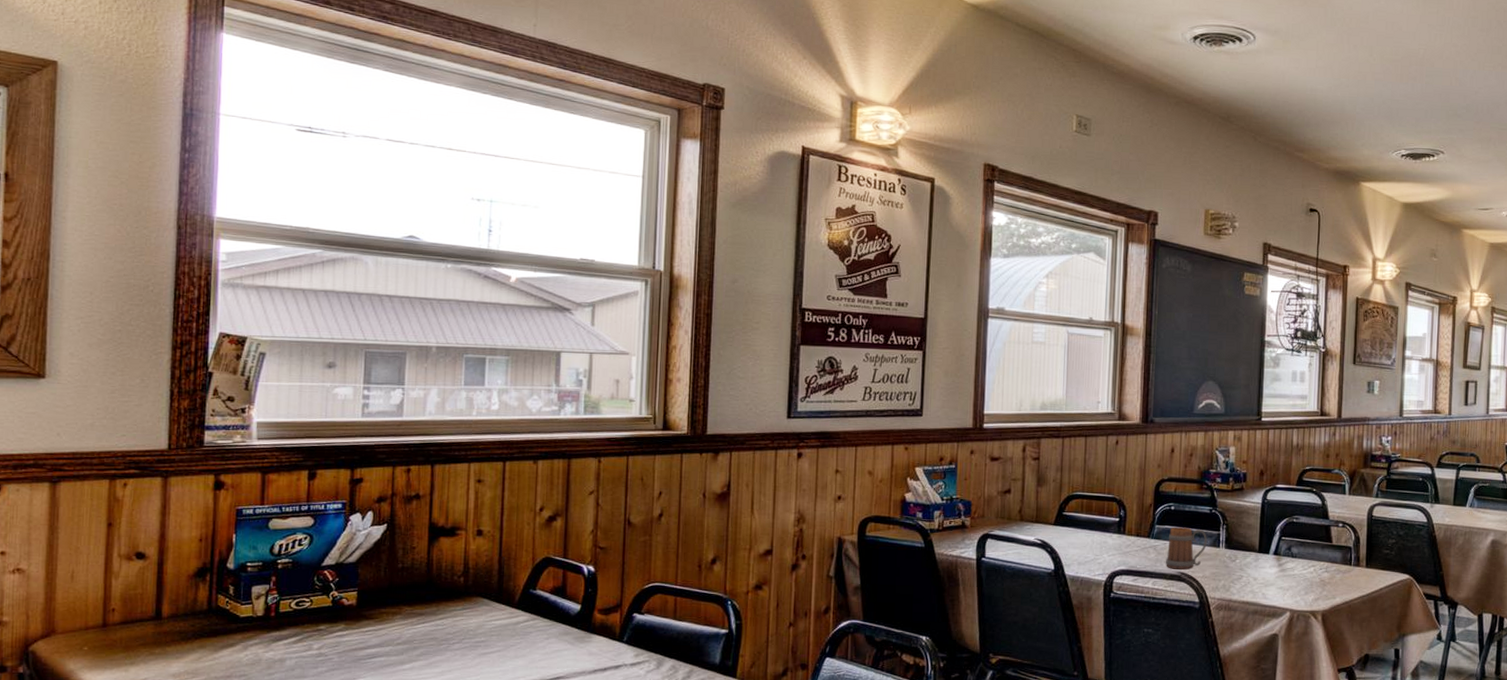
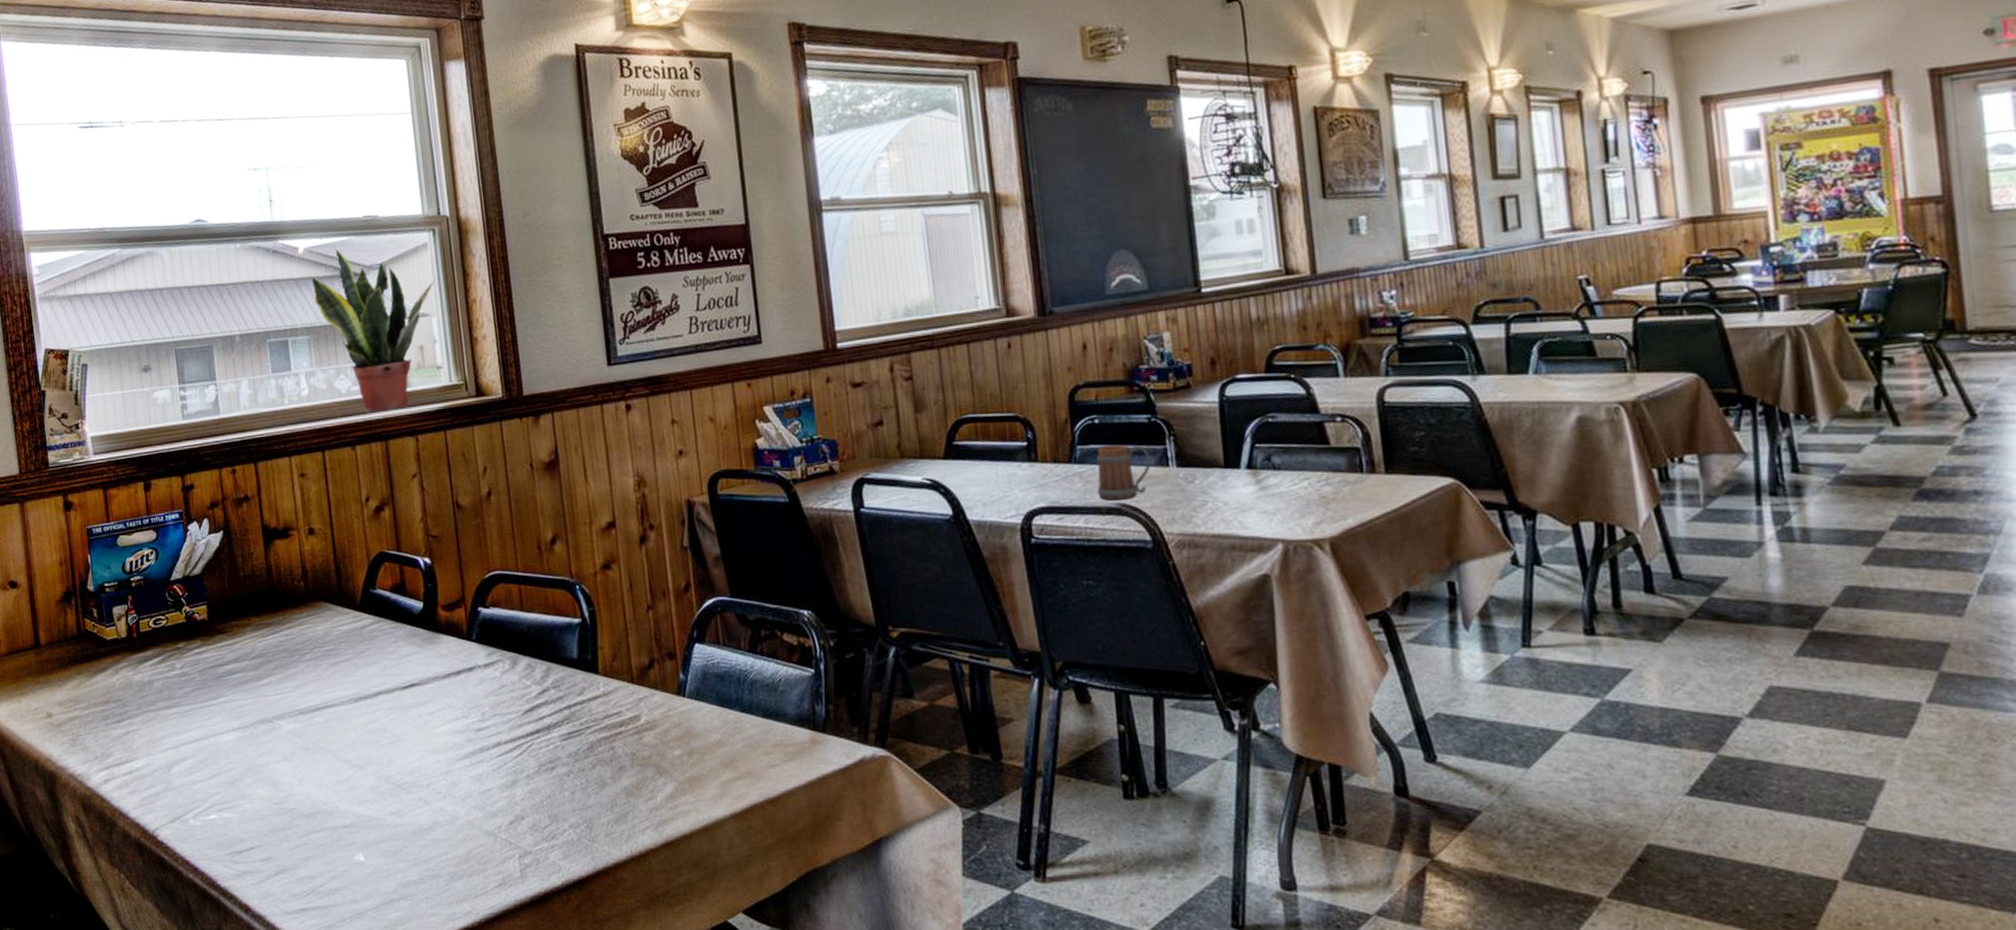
potted plant: none [519,283,641,433] -> present [312,249,435,413]

